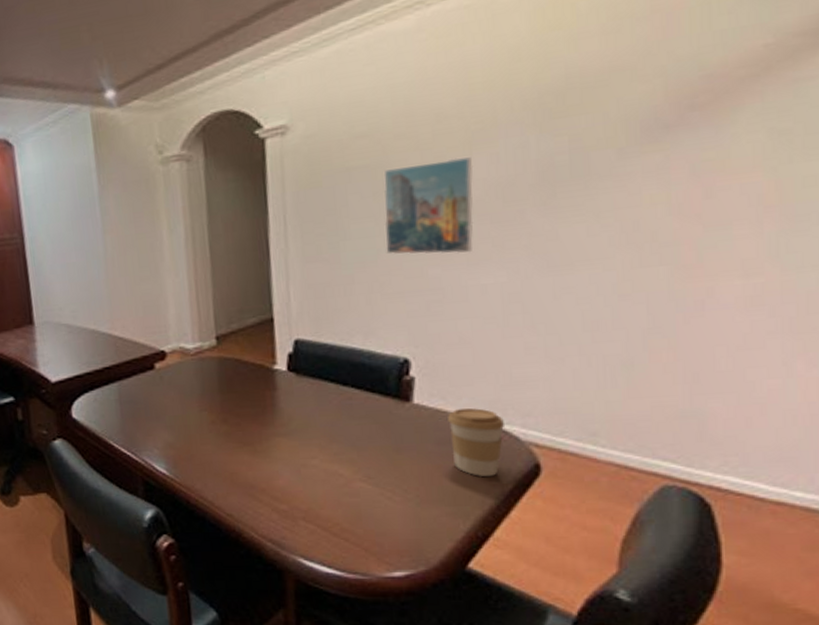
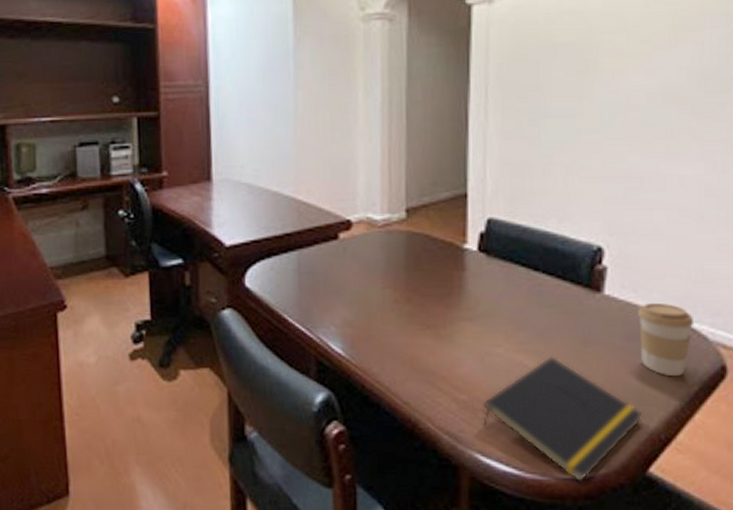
notepad: none [302,464,459,580] -> present [482,356,643,482]
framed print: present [383,157,474,255] -> none [586,43,678,142]

